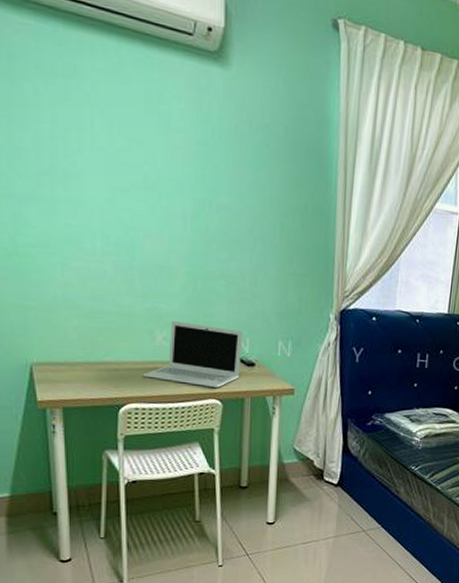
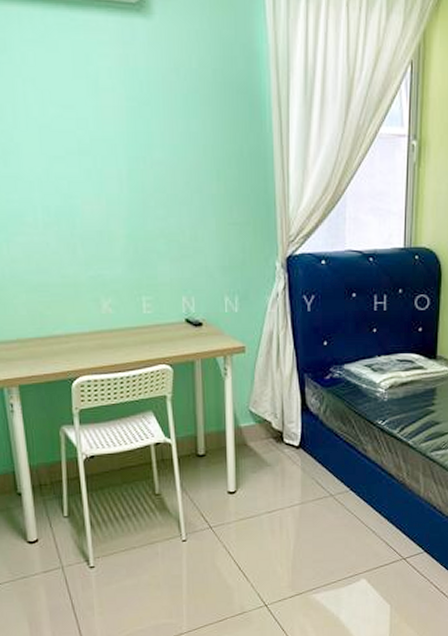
laptop: present [142,321,243,389] -> none [91,287,188,353]

